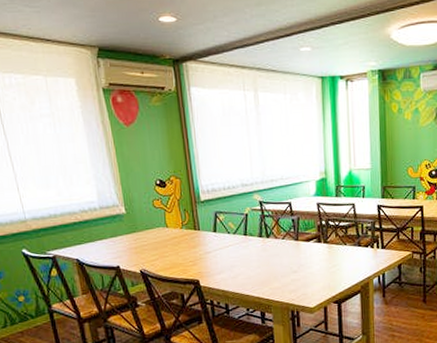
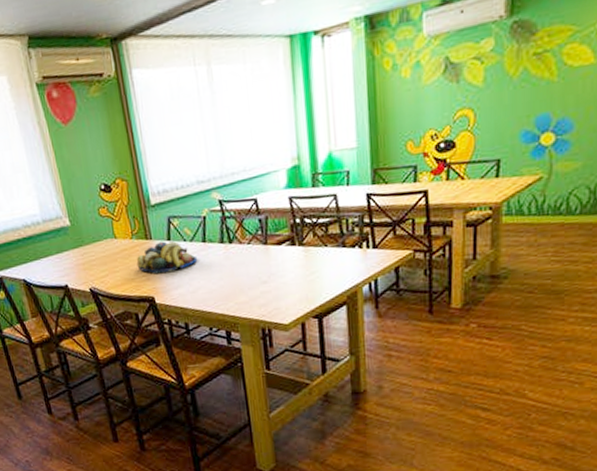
fruit bowl: none [185,232,239,261] -> present [136,241,198,274]

